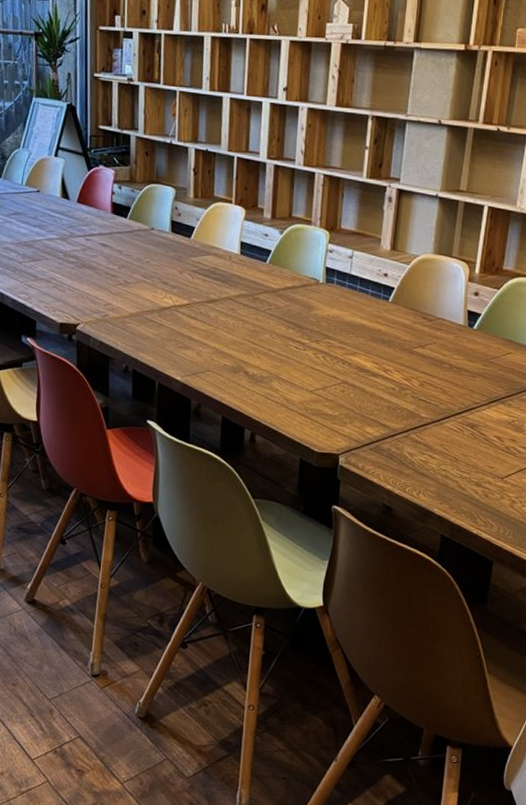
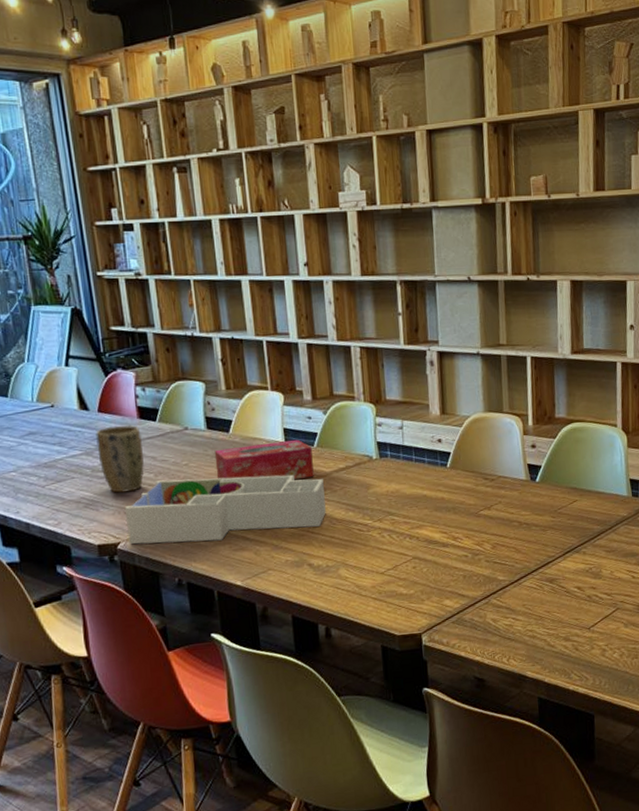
plant pot: none [71,217,112,280] -> present [96,425,144,493]
desk organizer: none [87,273,270,338] -> present [124,475,326,545]
tissue box: none [173,252,264,292] -> present [214,439,314,480]

